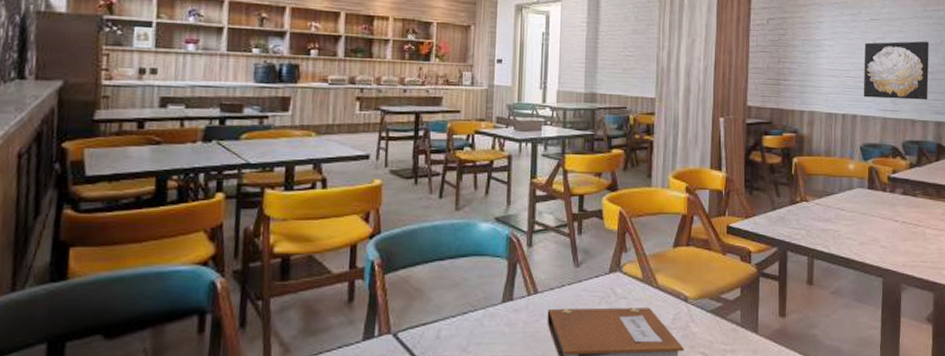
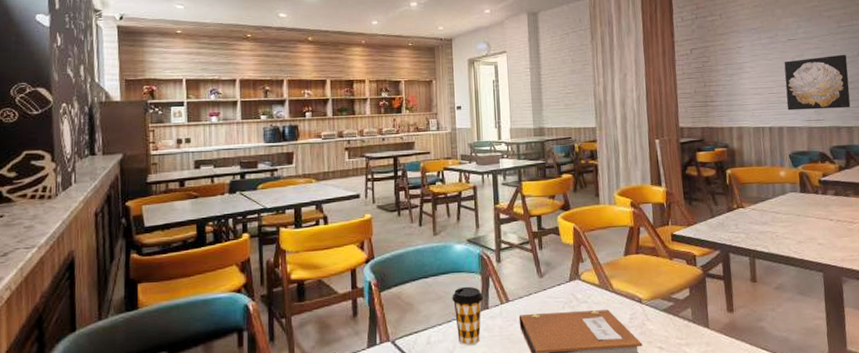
coffee cup: none [471,273,508,343] -> present [452,286,483,346]

